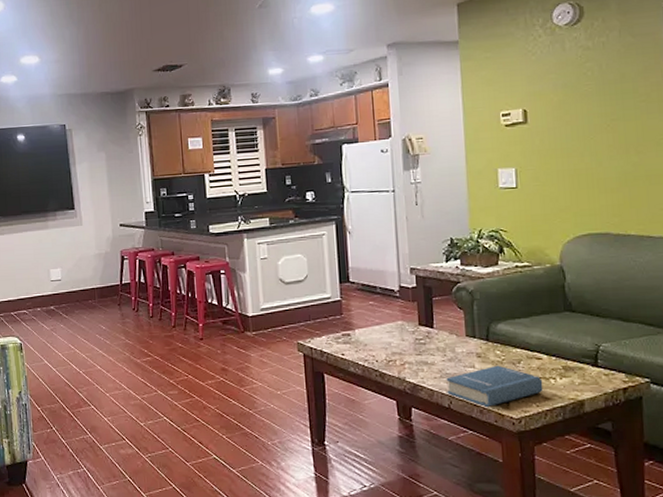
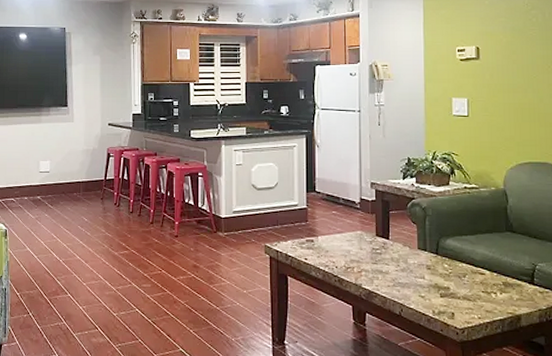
hardback book: present [446,365,543,408] -> none [398,277,485,317]

